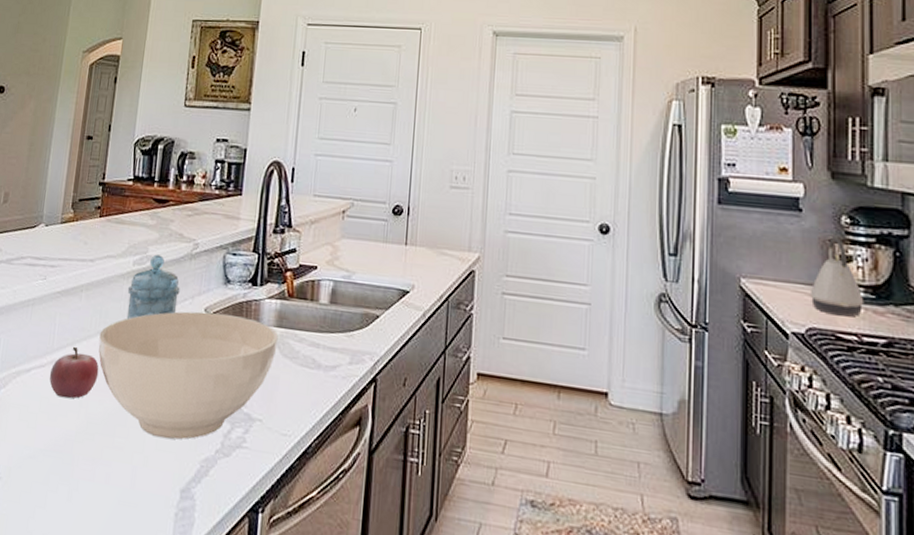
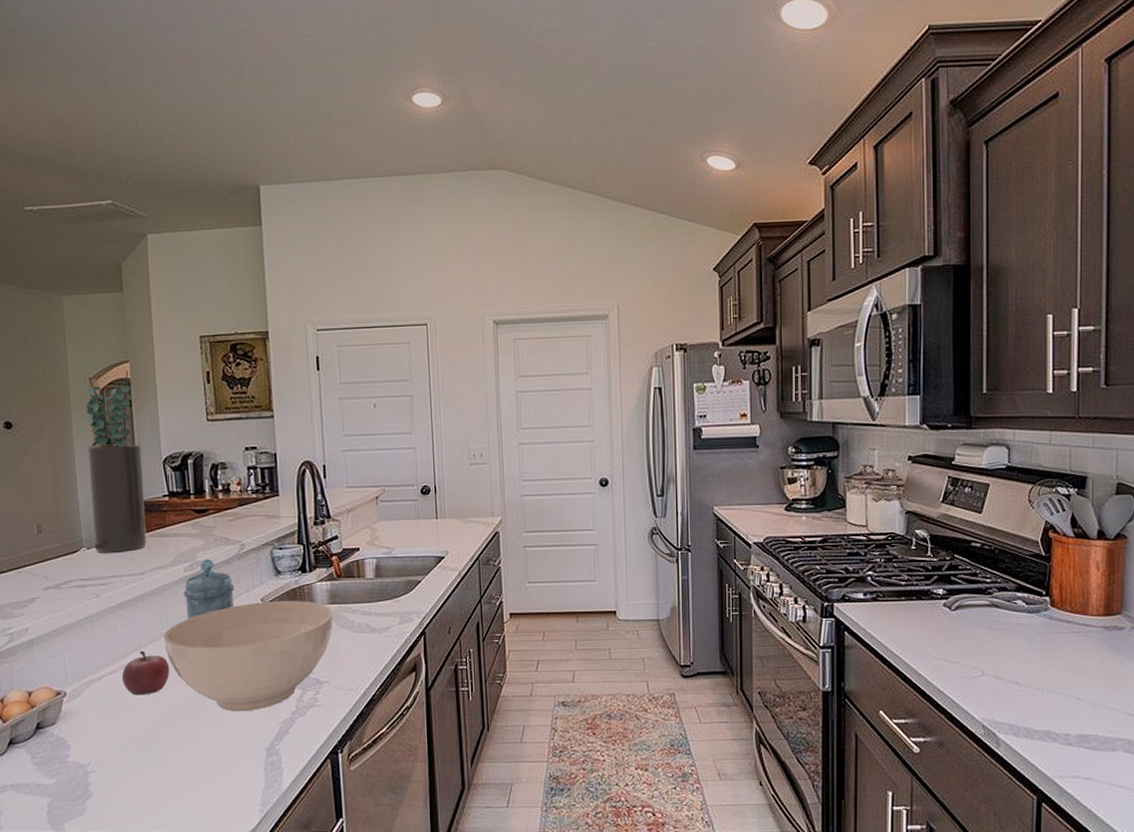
vase: none [52,47,122,235] -> present [86,370,147,554]
kettle: present [809,235,864,317] -> none [766,463,806,525]

